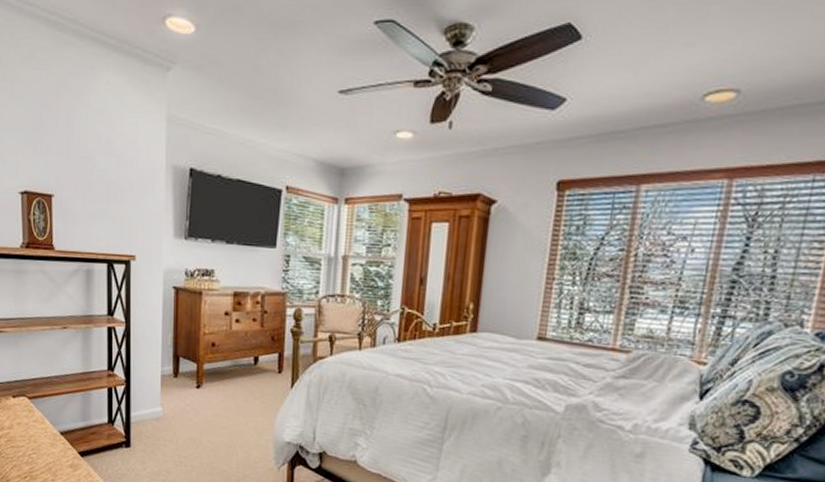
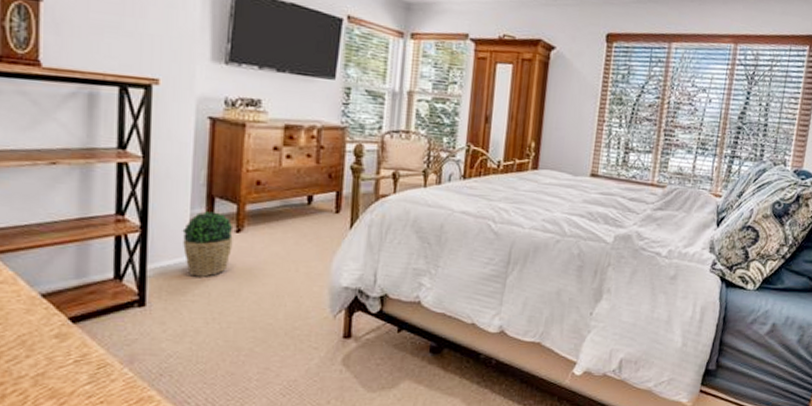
potted plant: none [155,369,194,426] -> present [182,211,234,277]

